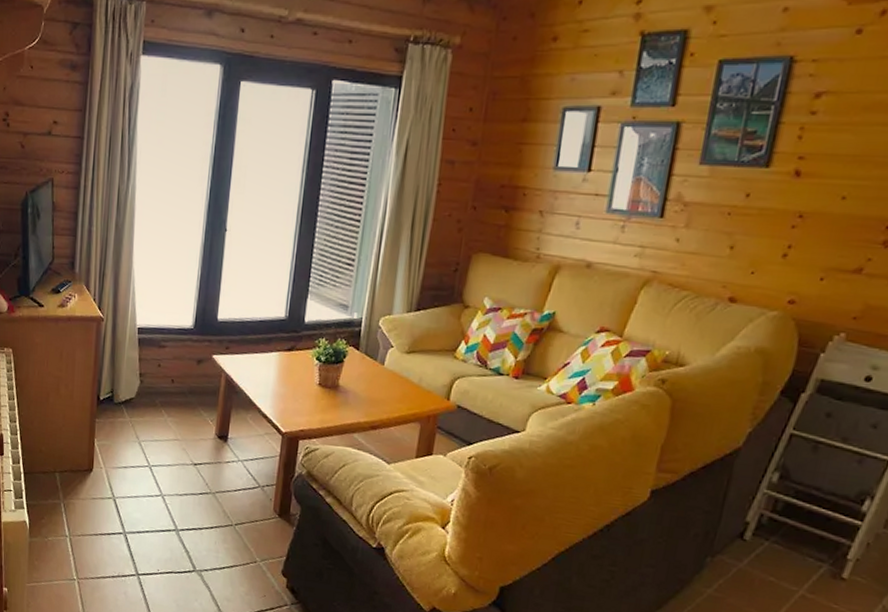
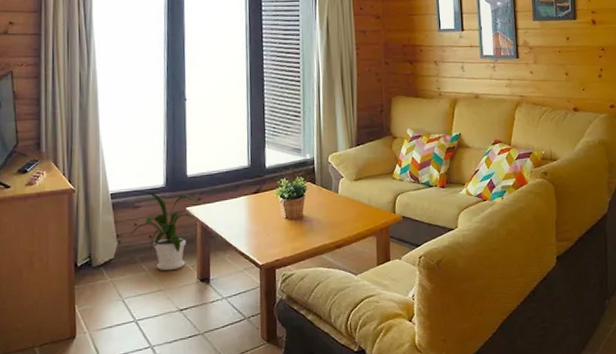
house plant: none [154,330,226,421] -> present [131,191,198,271]

